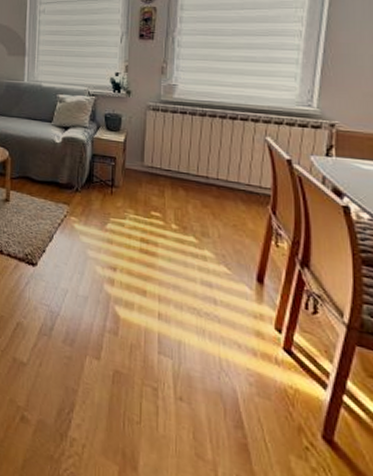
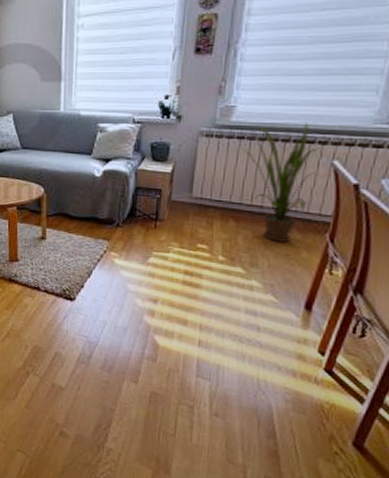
house plant: none [187,101,254,213] -> present [244,122,321,242]

